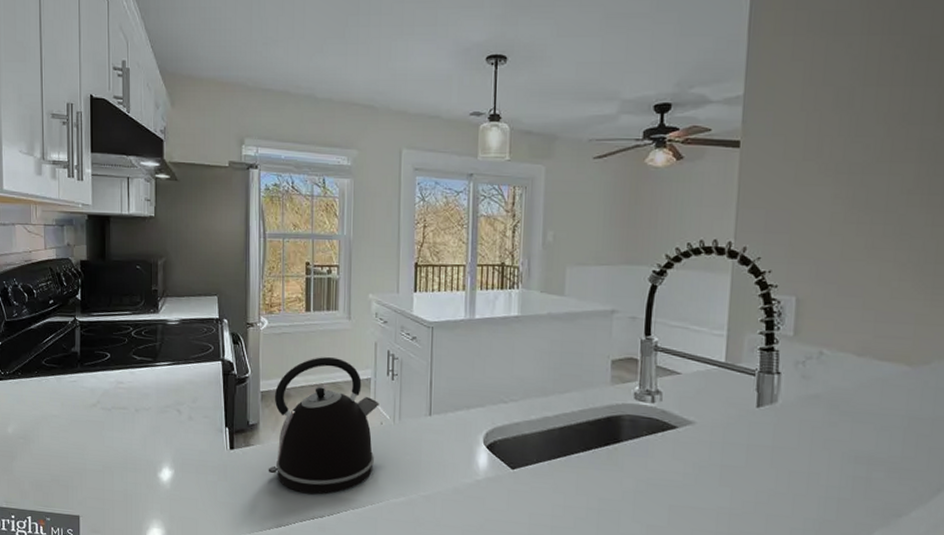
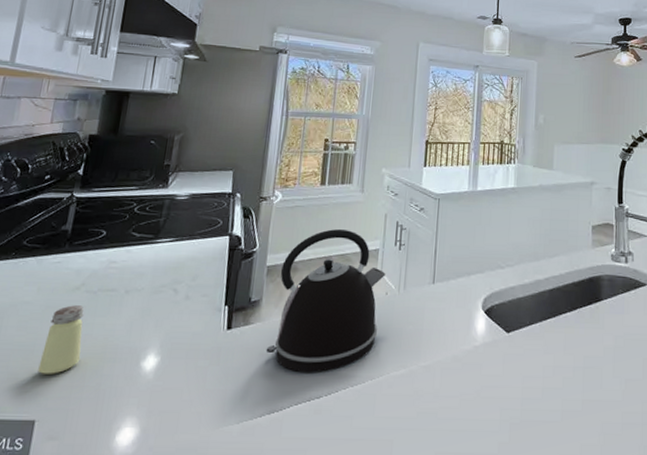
saltshaker: none [74,420,107,479] -> present [38,305,84,374]

